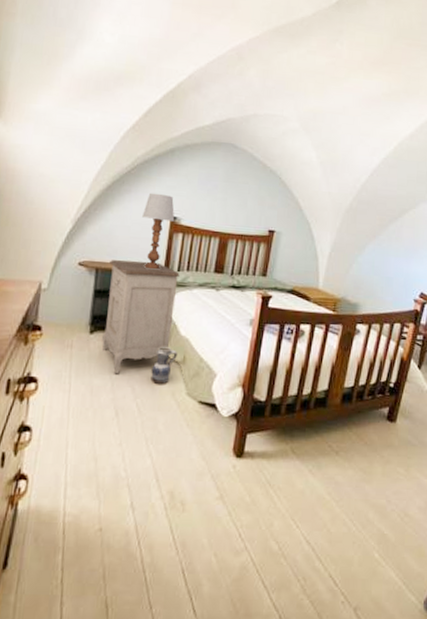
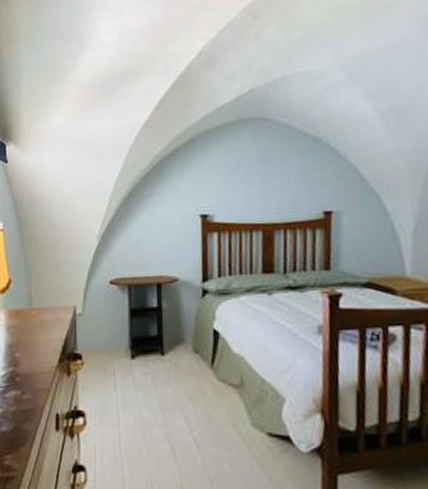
nightstand: present [102,260,180,374] -> none [142,269,222,404]
table lamp: present [142,193,175,270] -> none [169,191,207,279]
ceramic jug: present [150,345,177,384] -> none [205,367,233,413]

